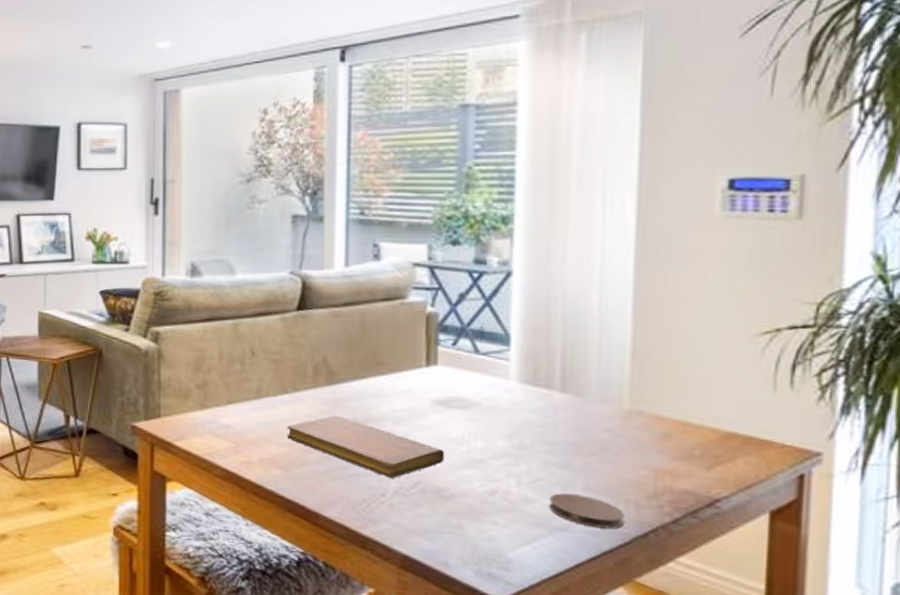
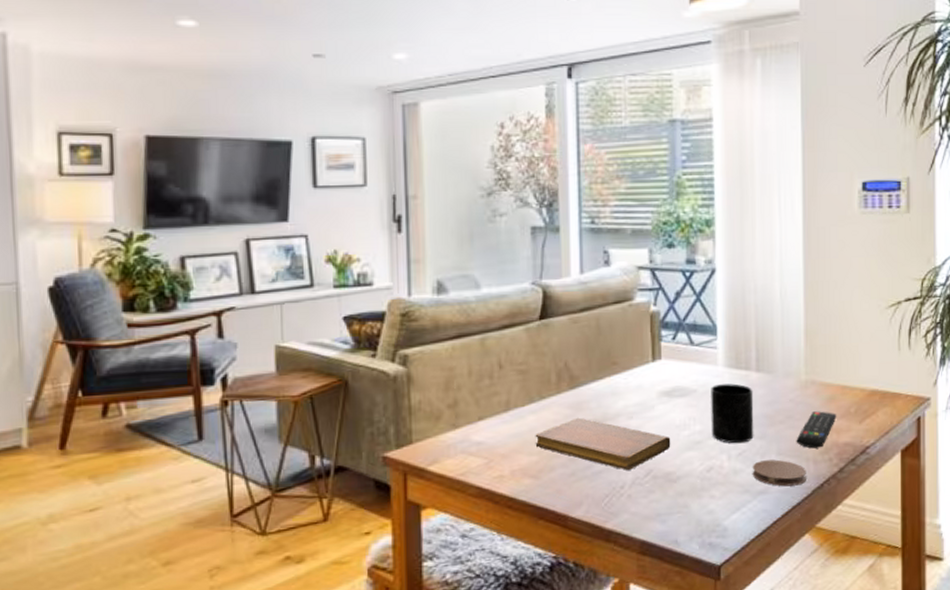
mug: none [497,400,556,470] -> present [711,383,754,444]
remote control: none [611,447,673,491] -> present [796,411,837,449]

